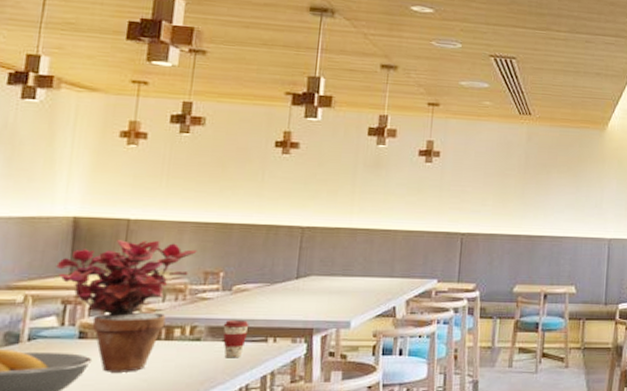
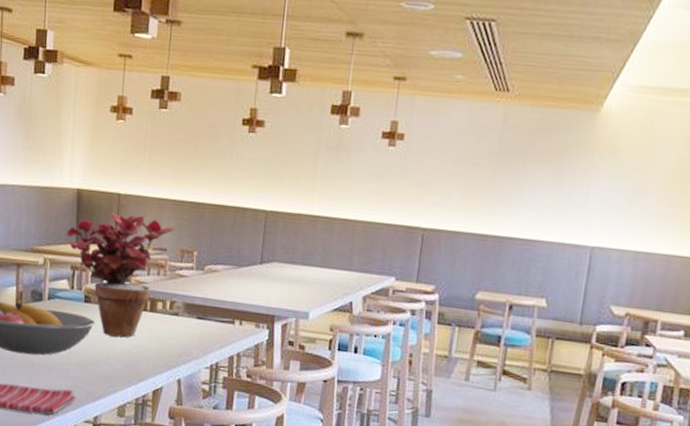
coffee cup: present [223,320,249,358] -> none [197,299,219,336]

